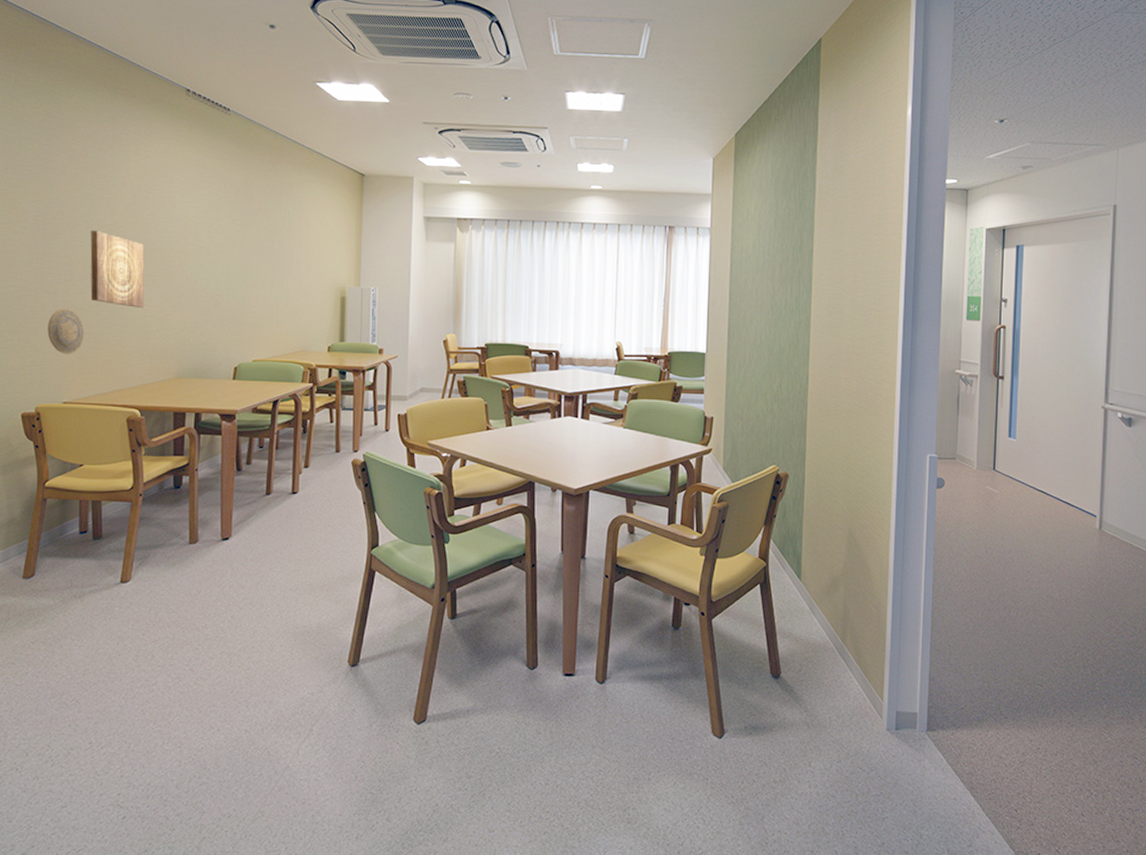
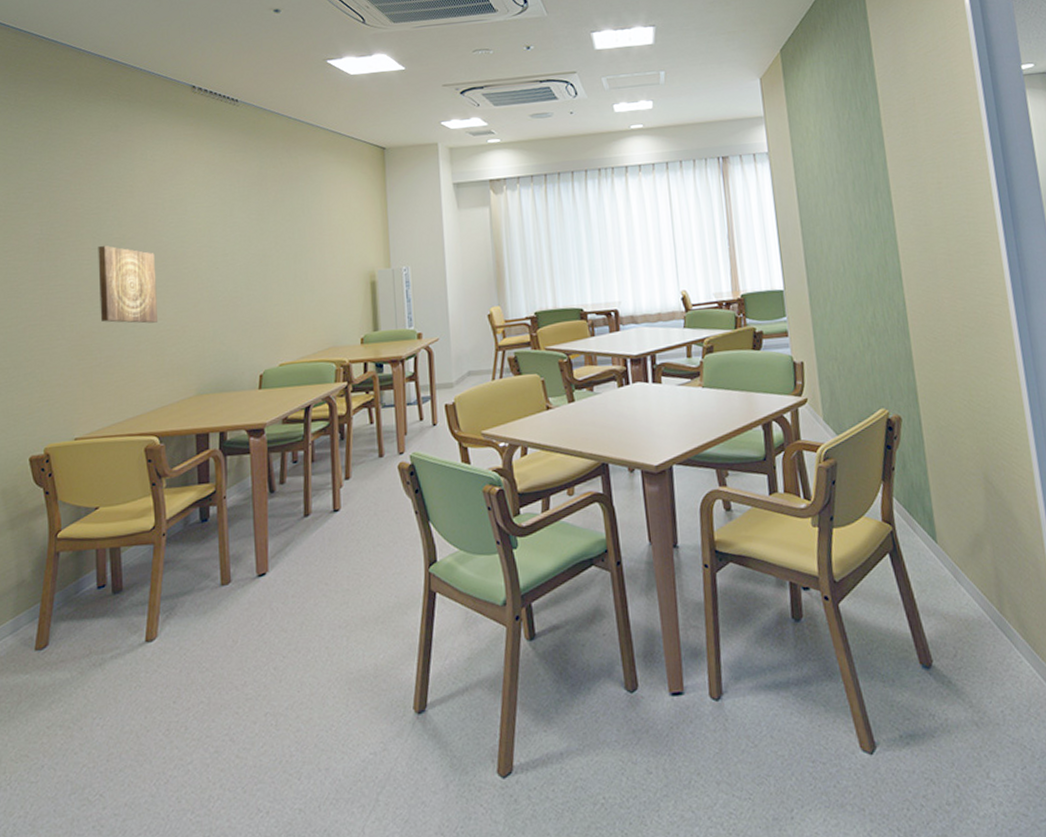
decorative plate: present [47,308,85,354] -> none [55,333,95,385]

